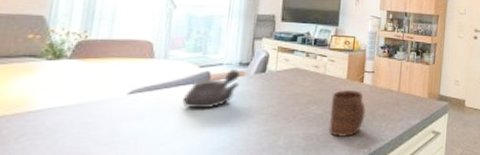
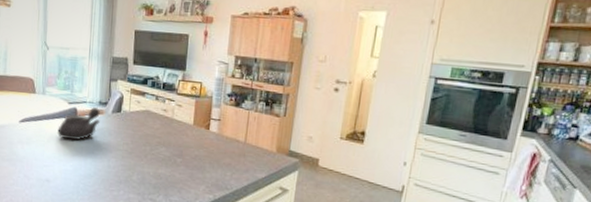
cup: present [328,90,366,137] -> none [176,135,212,181]

